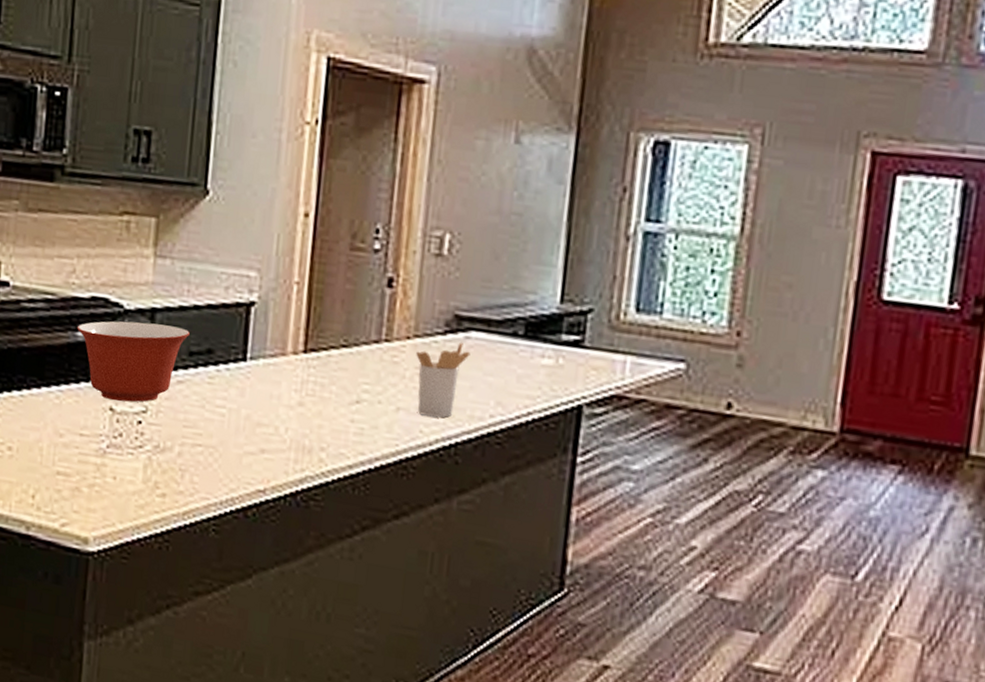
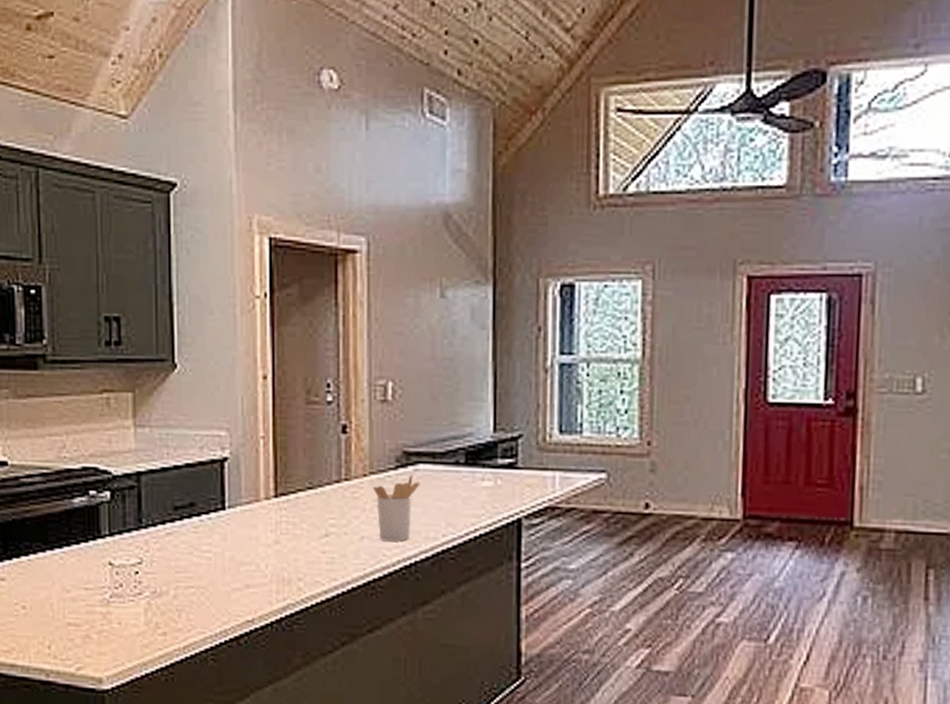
mixing bowl: present [77,321,190,402] -> none [72,485,173,557]

